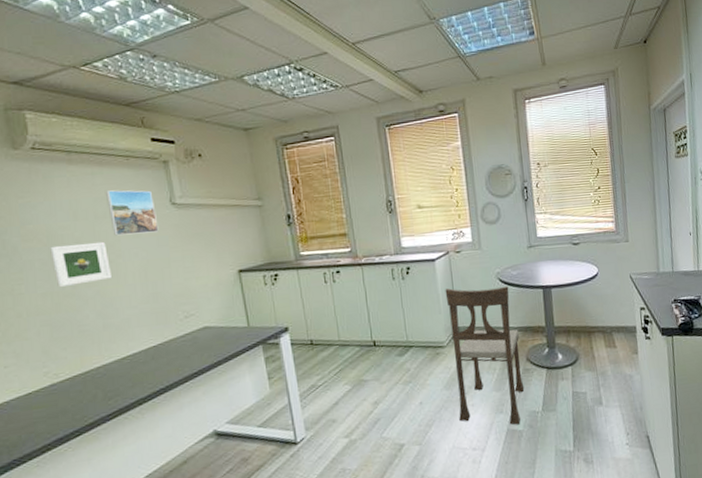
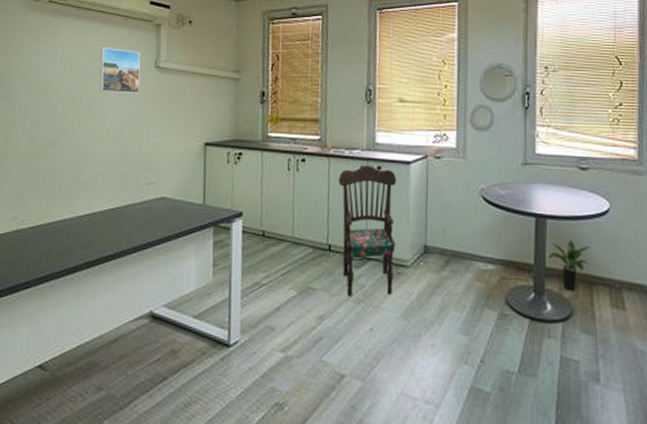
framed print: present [50,241,113,288] -> none [42,94,91,136]
dining chair: none [373,267,435,381] -> present [339,165,397,297]
dining chair: present [445,286,525,425] -> none [413,198,499,384]
potted plant: none [556,302,586,342] -> present [548,241,590,292]

